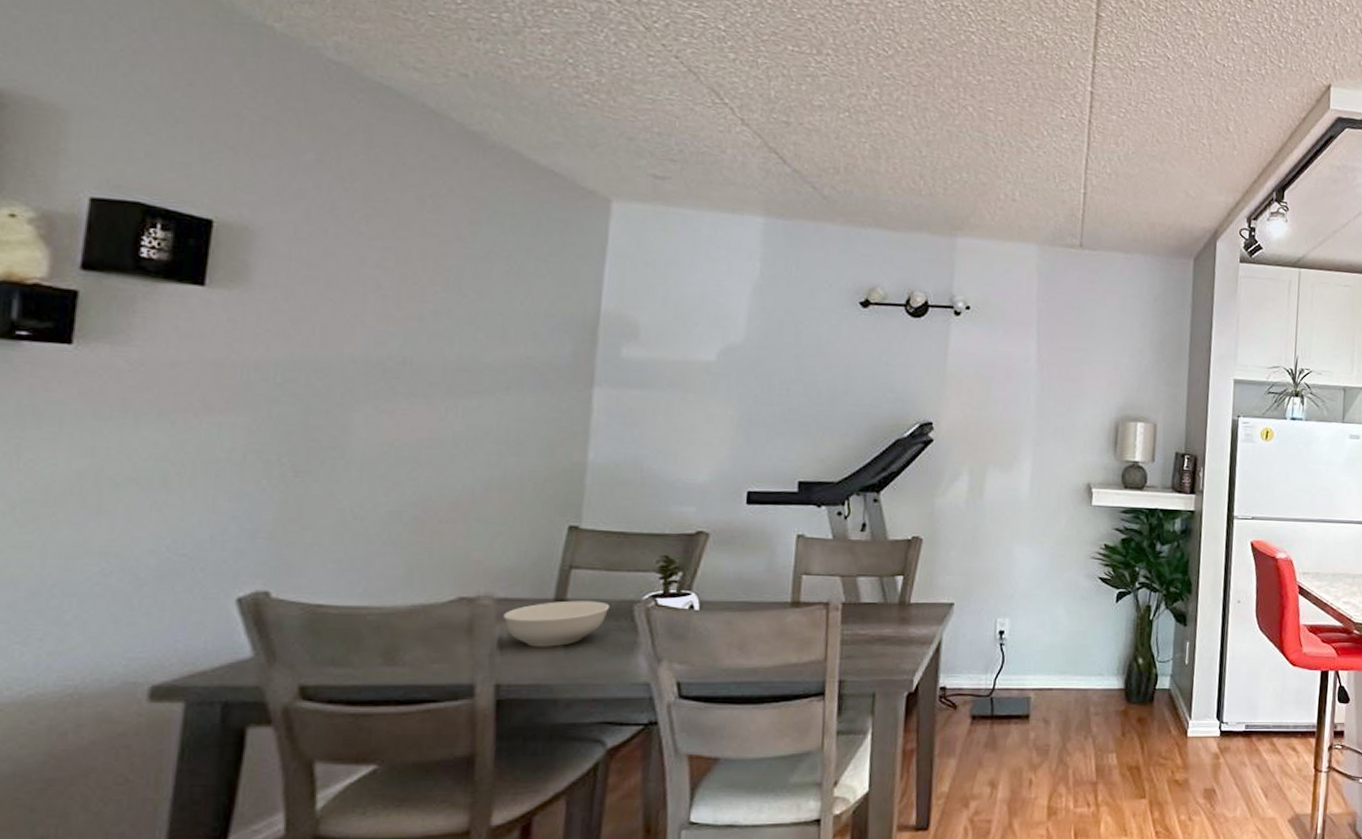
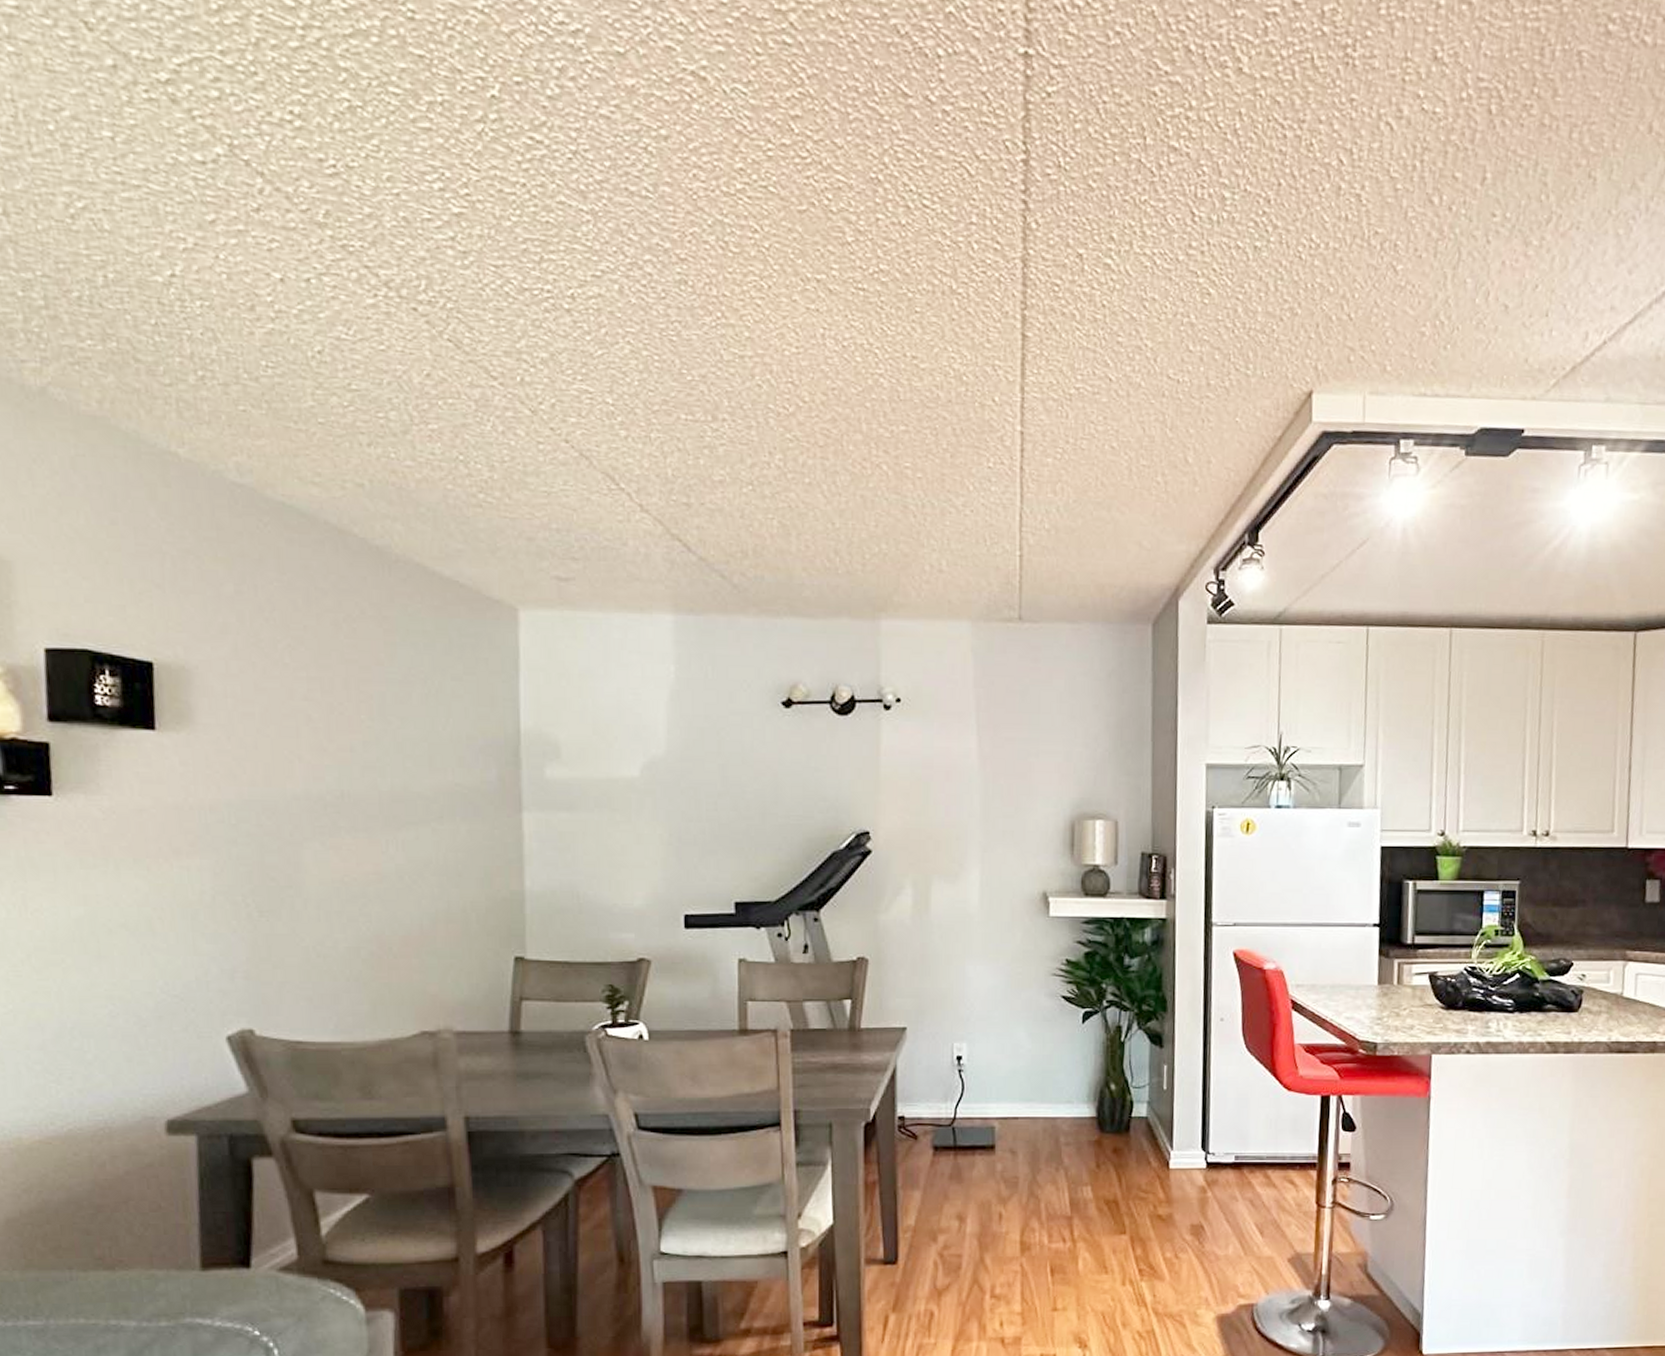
bowl: present [502,600,610,647] -> none [463,1032,563,1079]

